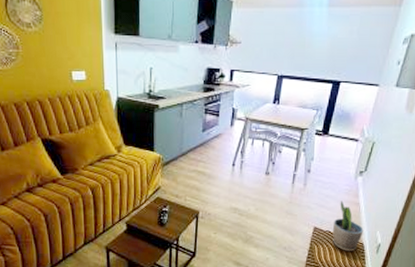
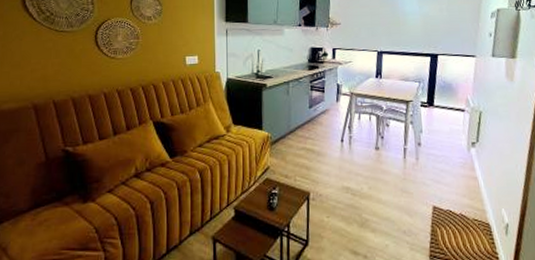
potted plant: present [332,201,364,251] -> none [453,175,487,234]

